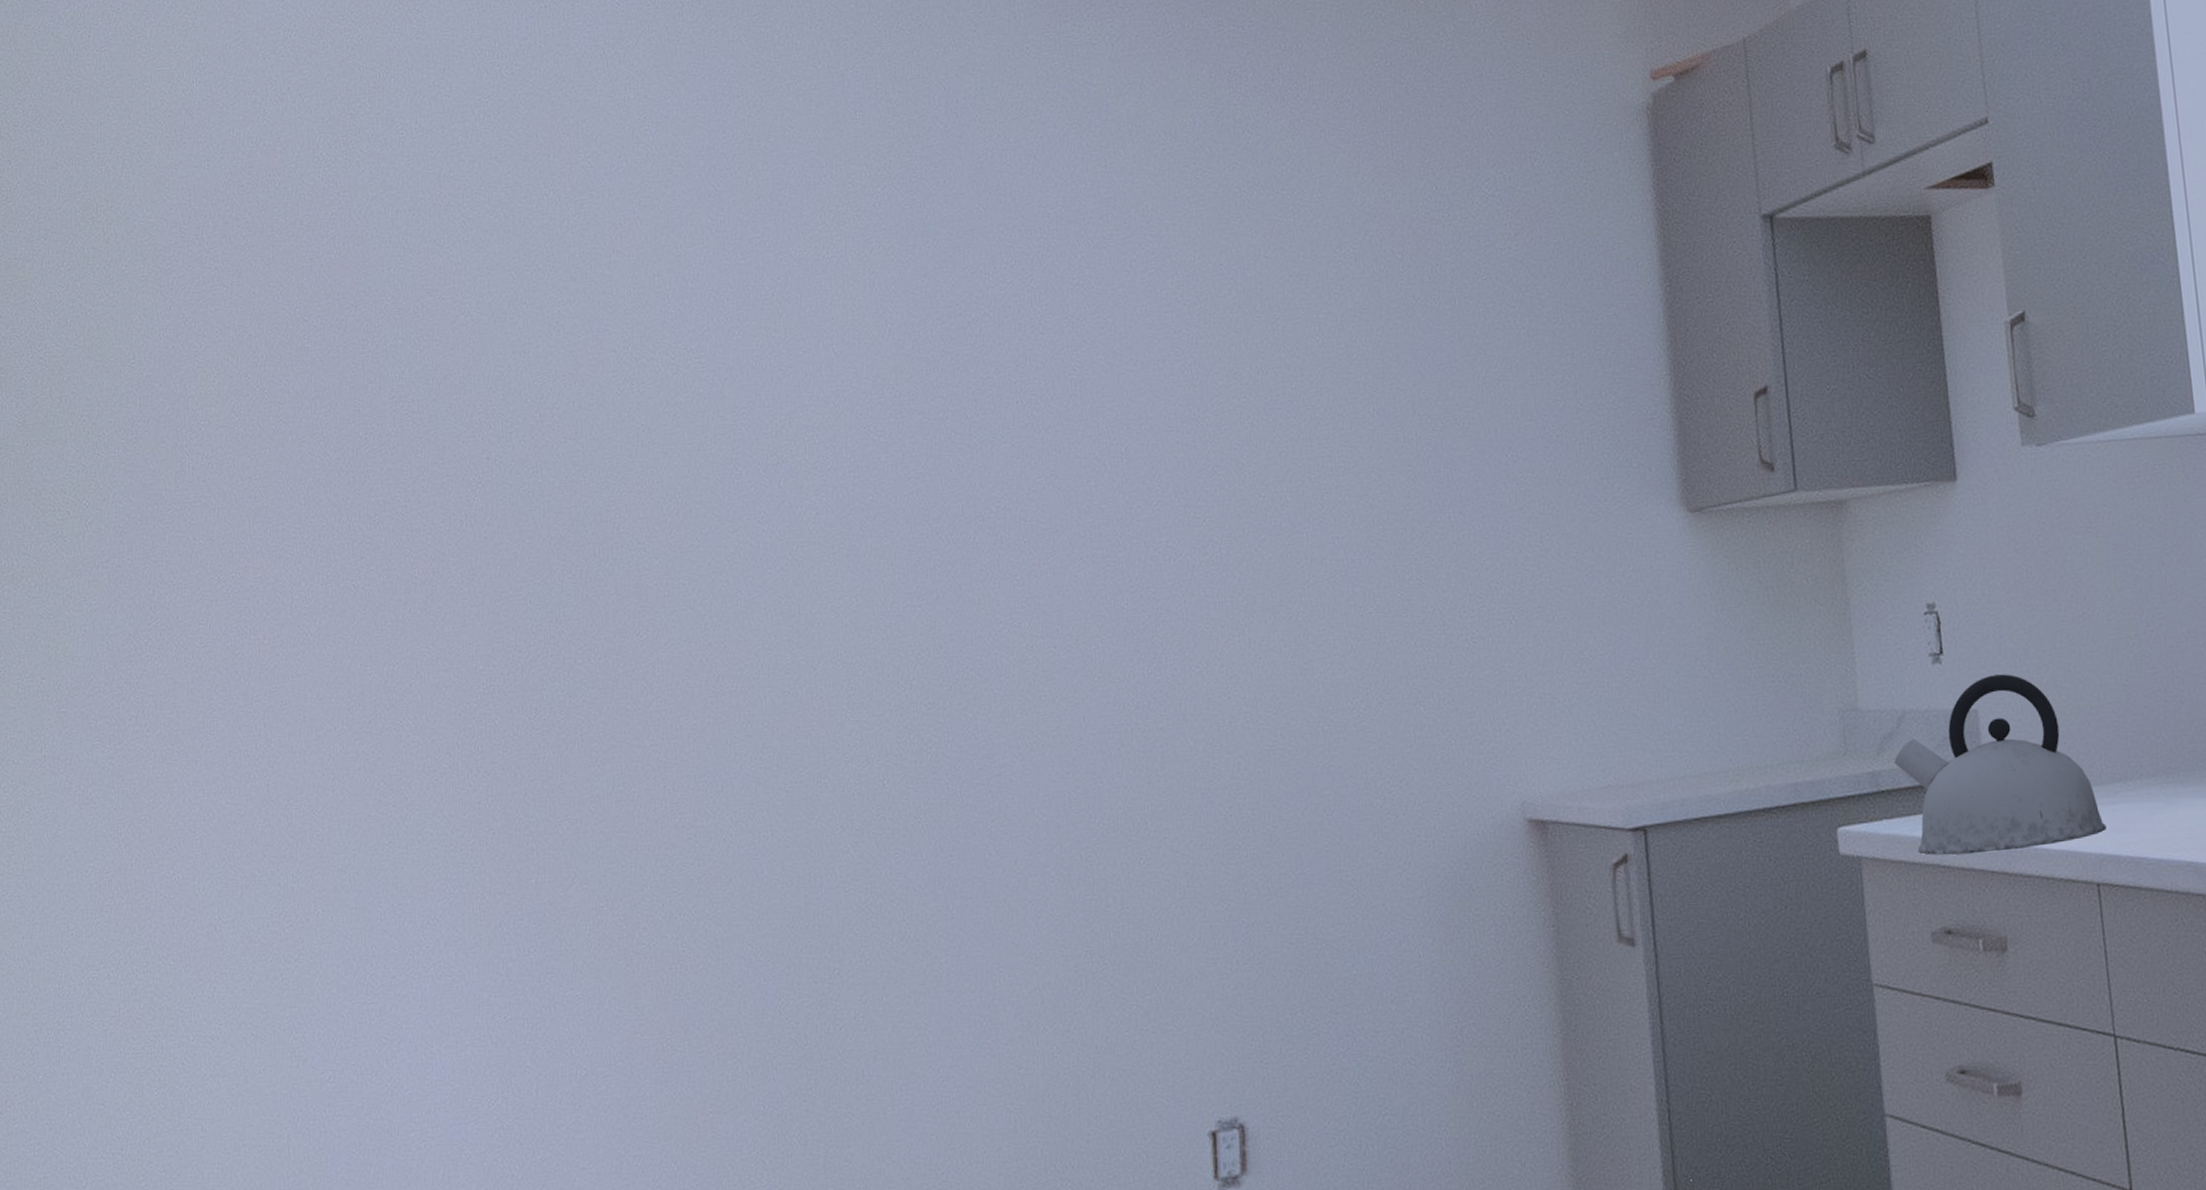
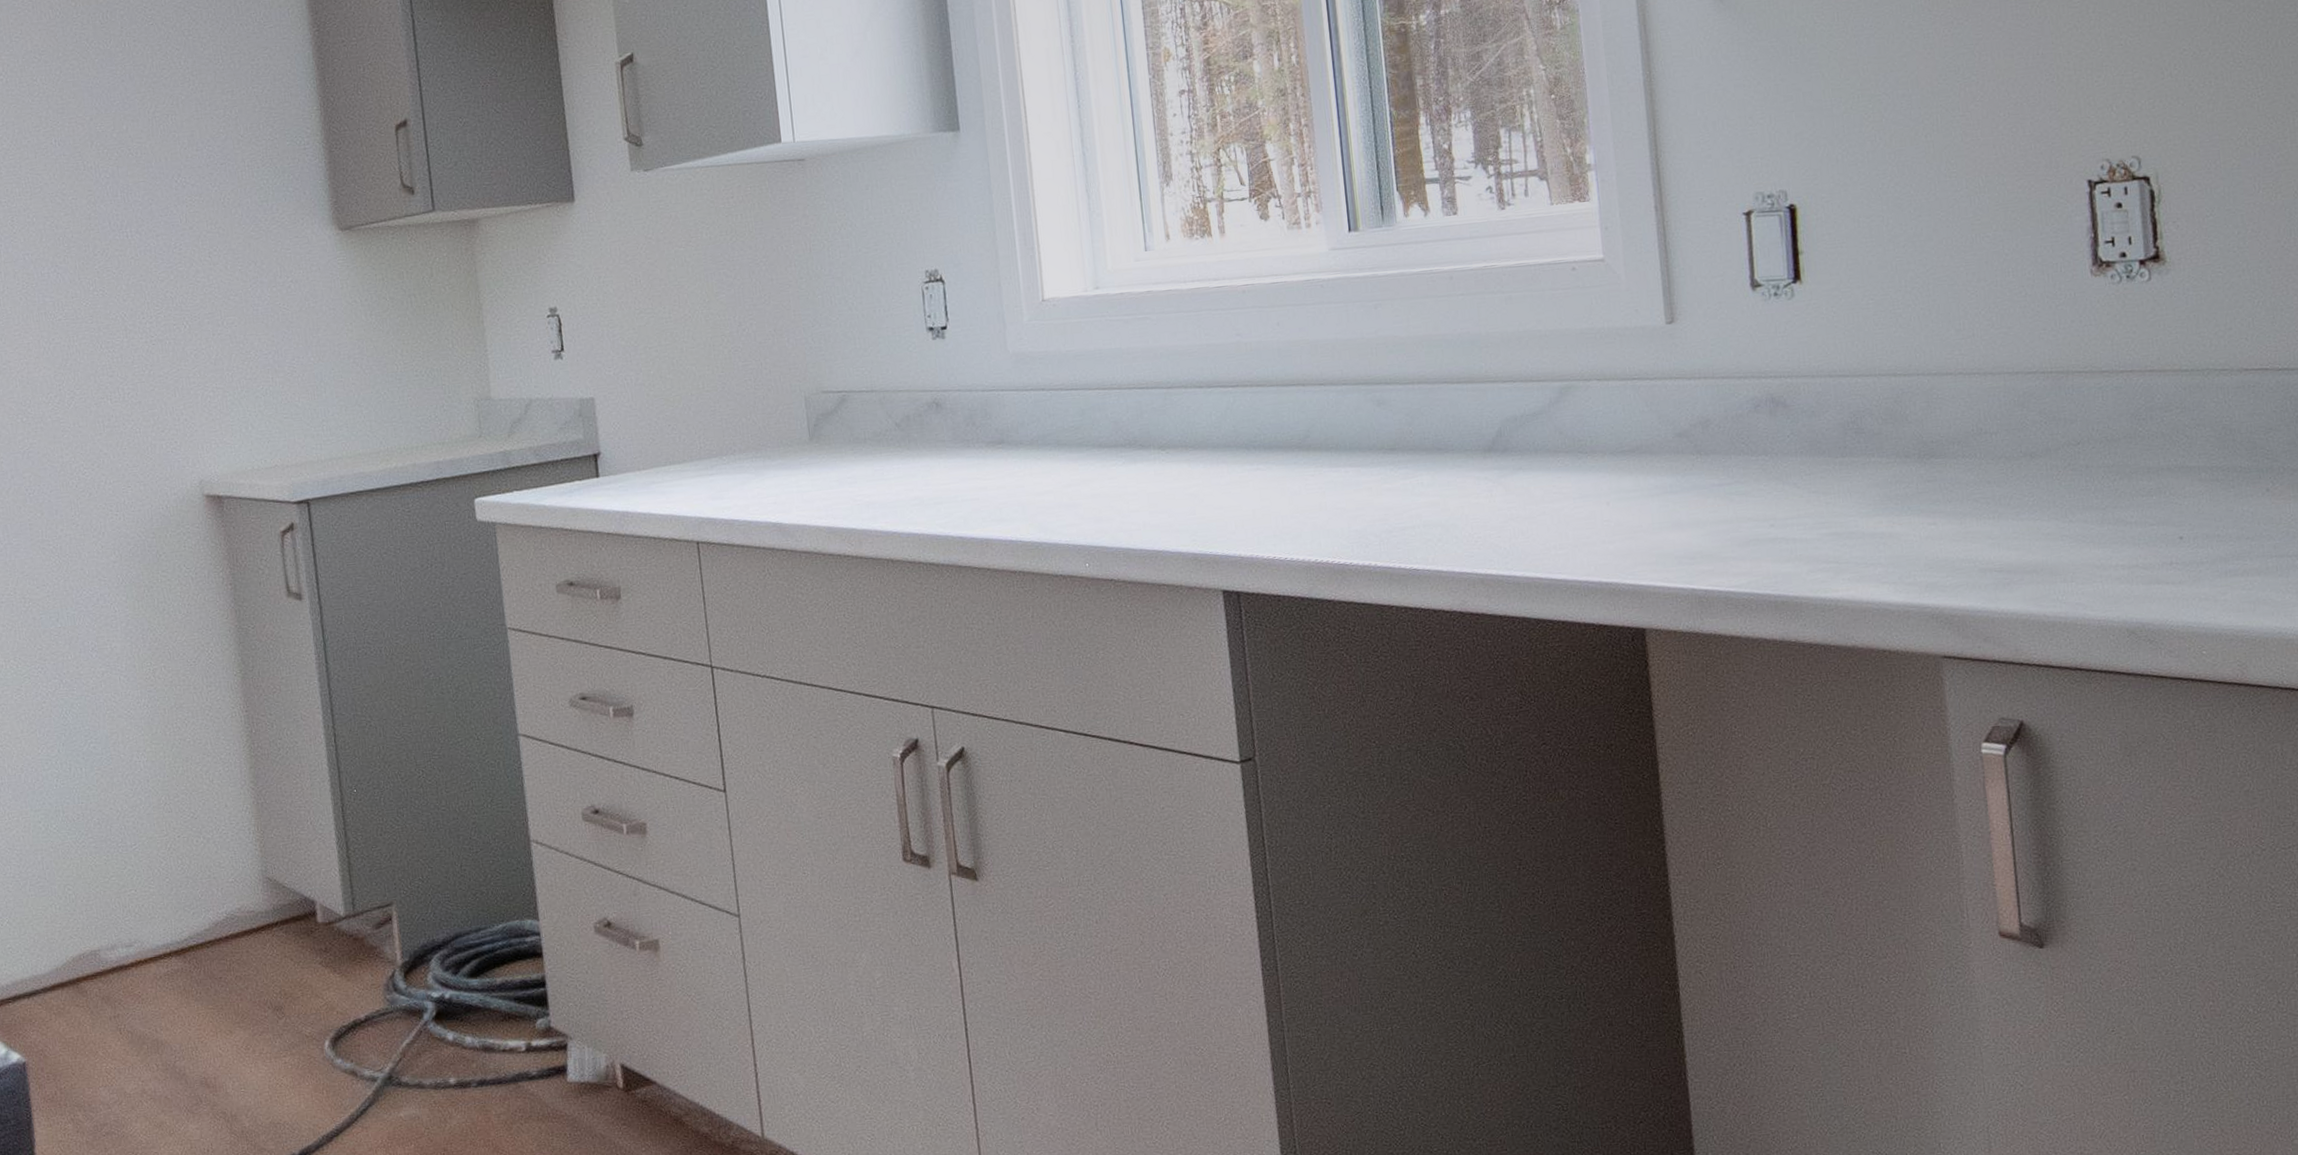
kettle: present [1894,674,2107,856] -> none [522,367,705,521]

